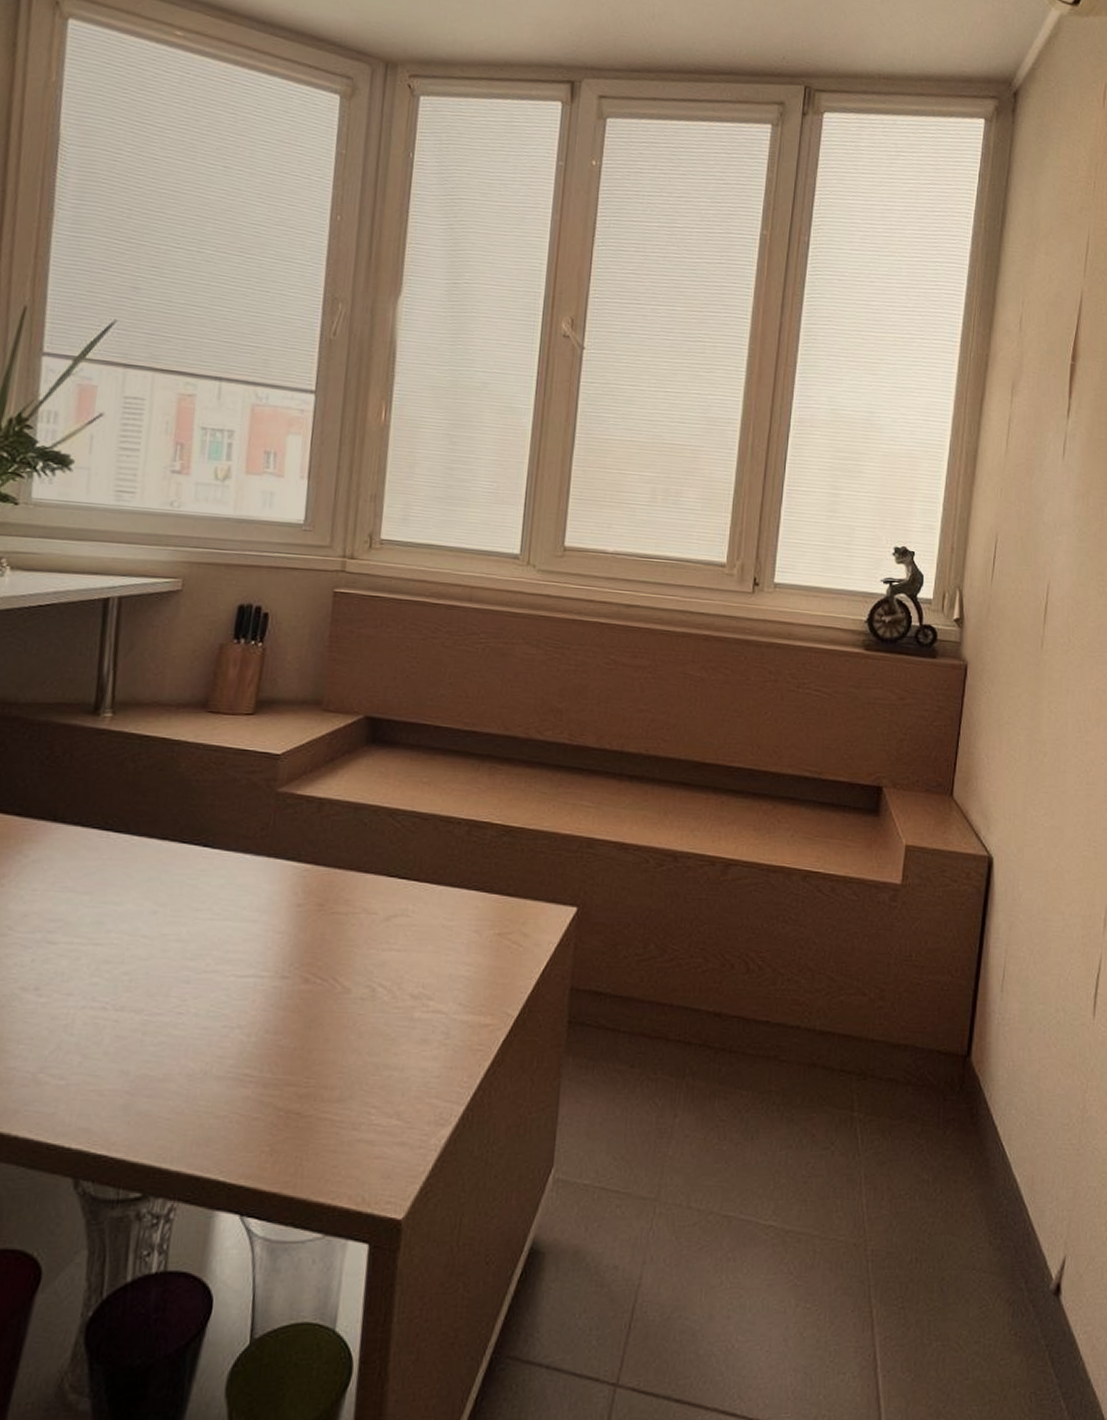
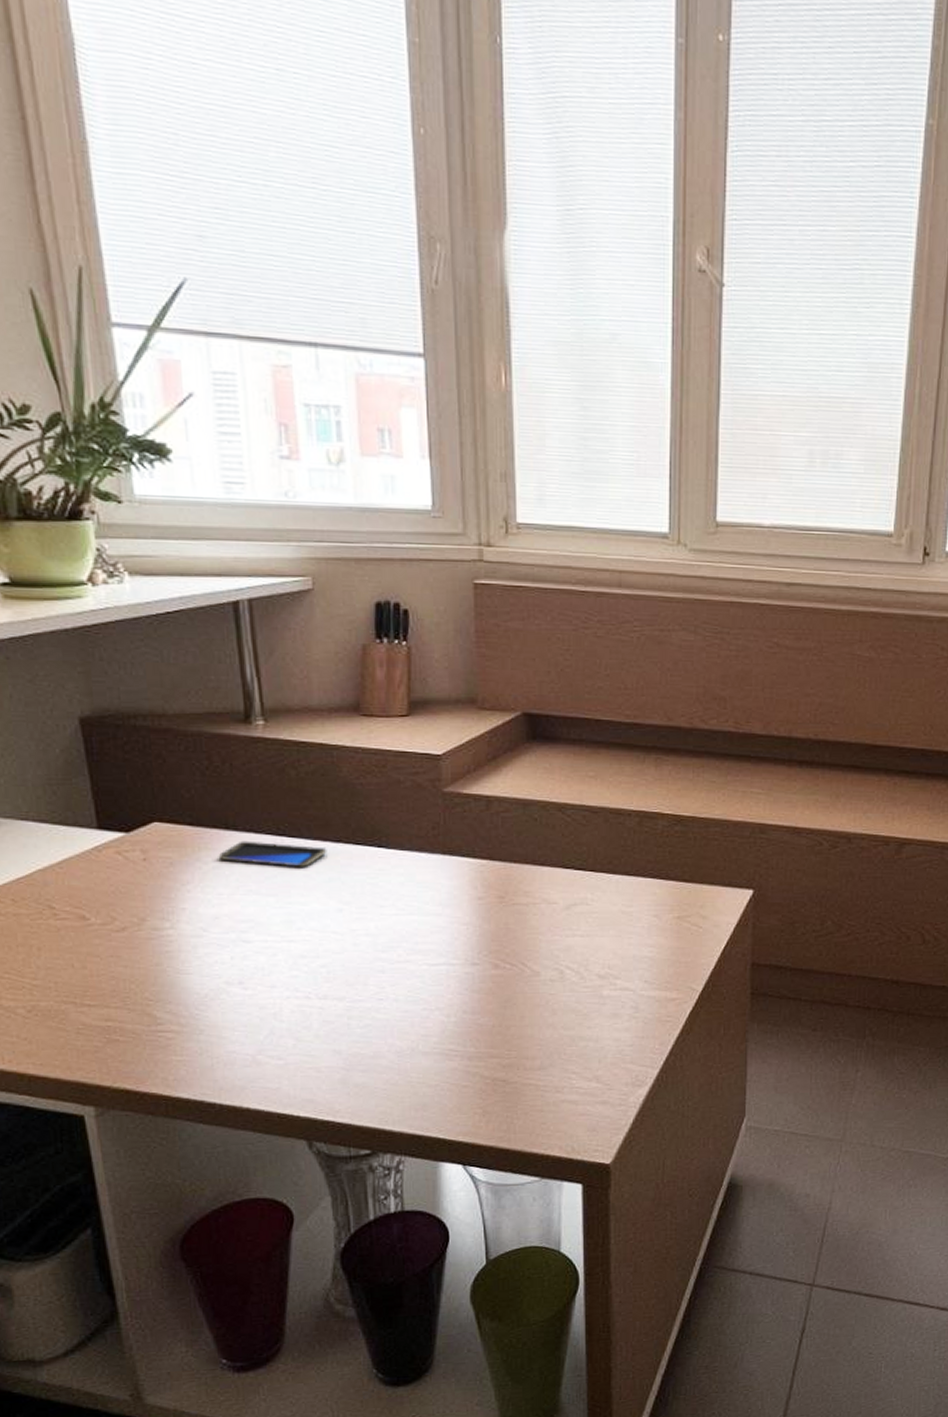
smartphone: none [40,834,152,865] -> present [218,840,327,867]

